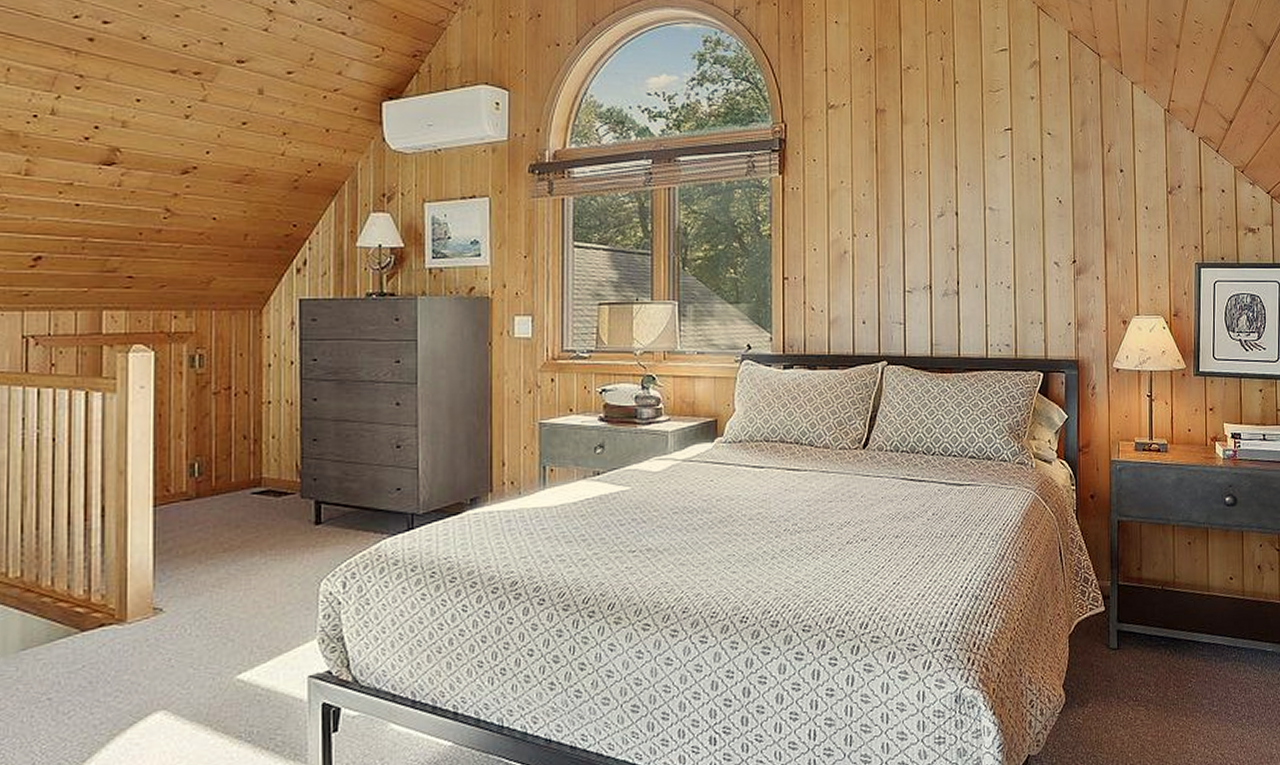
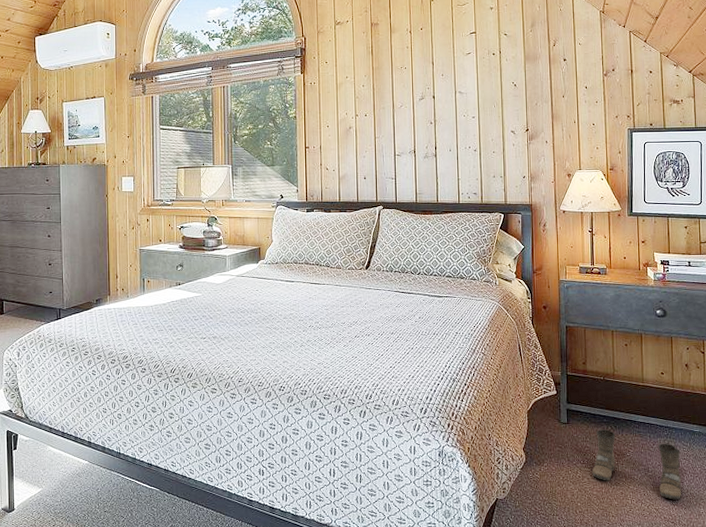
boots: none [1147,653,1252,741] -> present [592,428,682,500]

